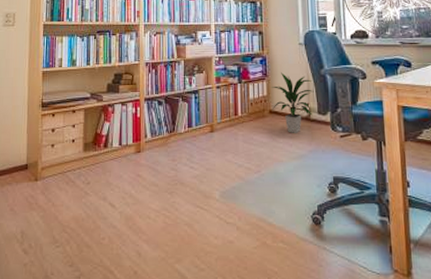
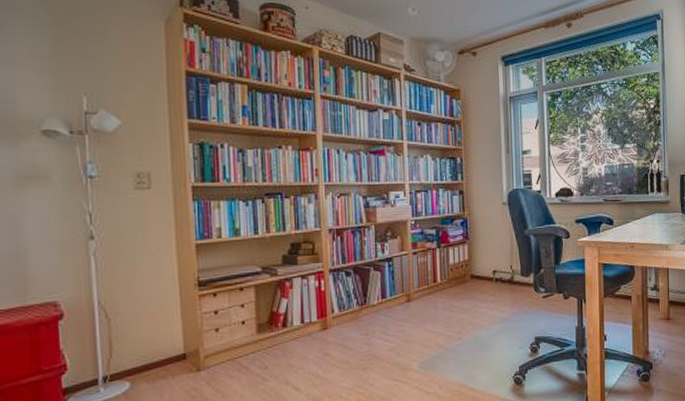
indoor plant: present [271,72,314,133] -> none [472,234,517,297]

